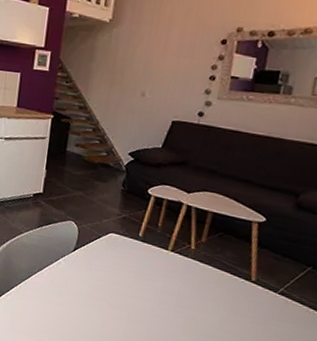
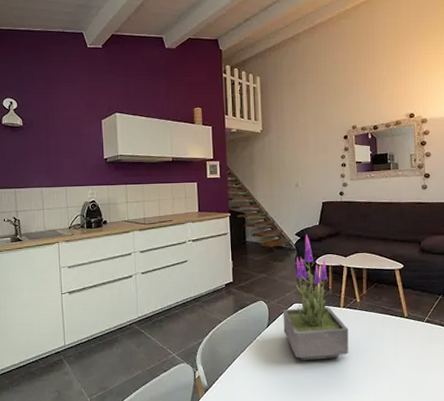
potted plant: none [91,156,172,306] -> present [283,234,349,361]

